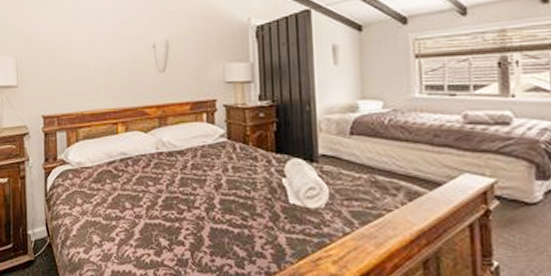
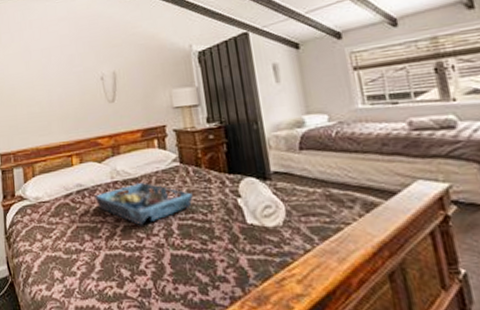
serving tray: none [138,156,237,198] -> present [95,183,193,226]

